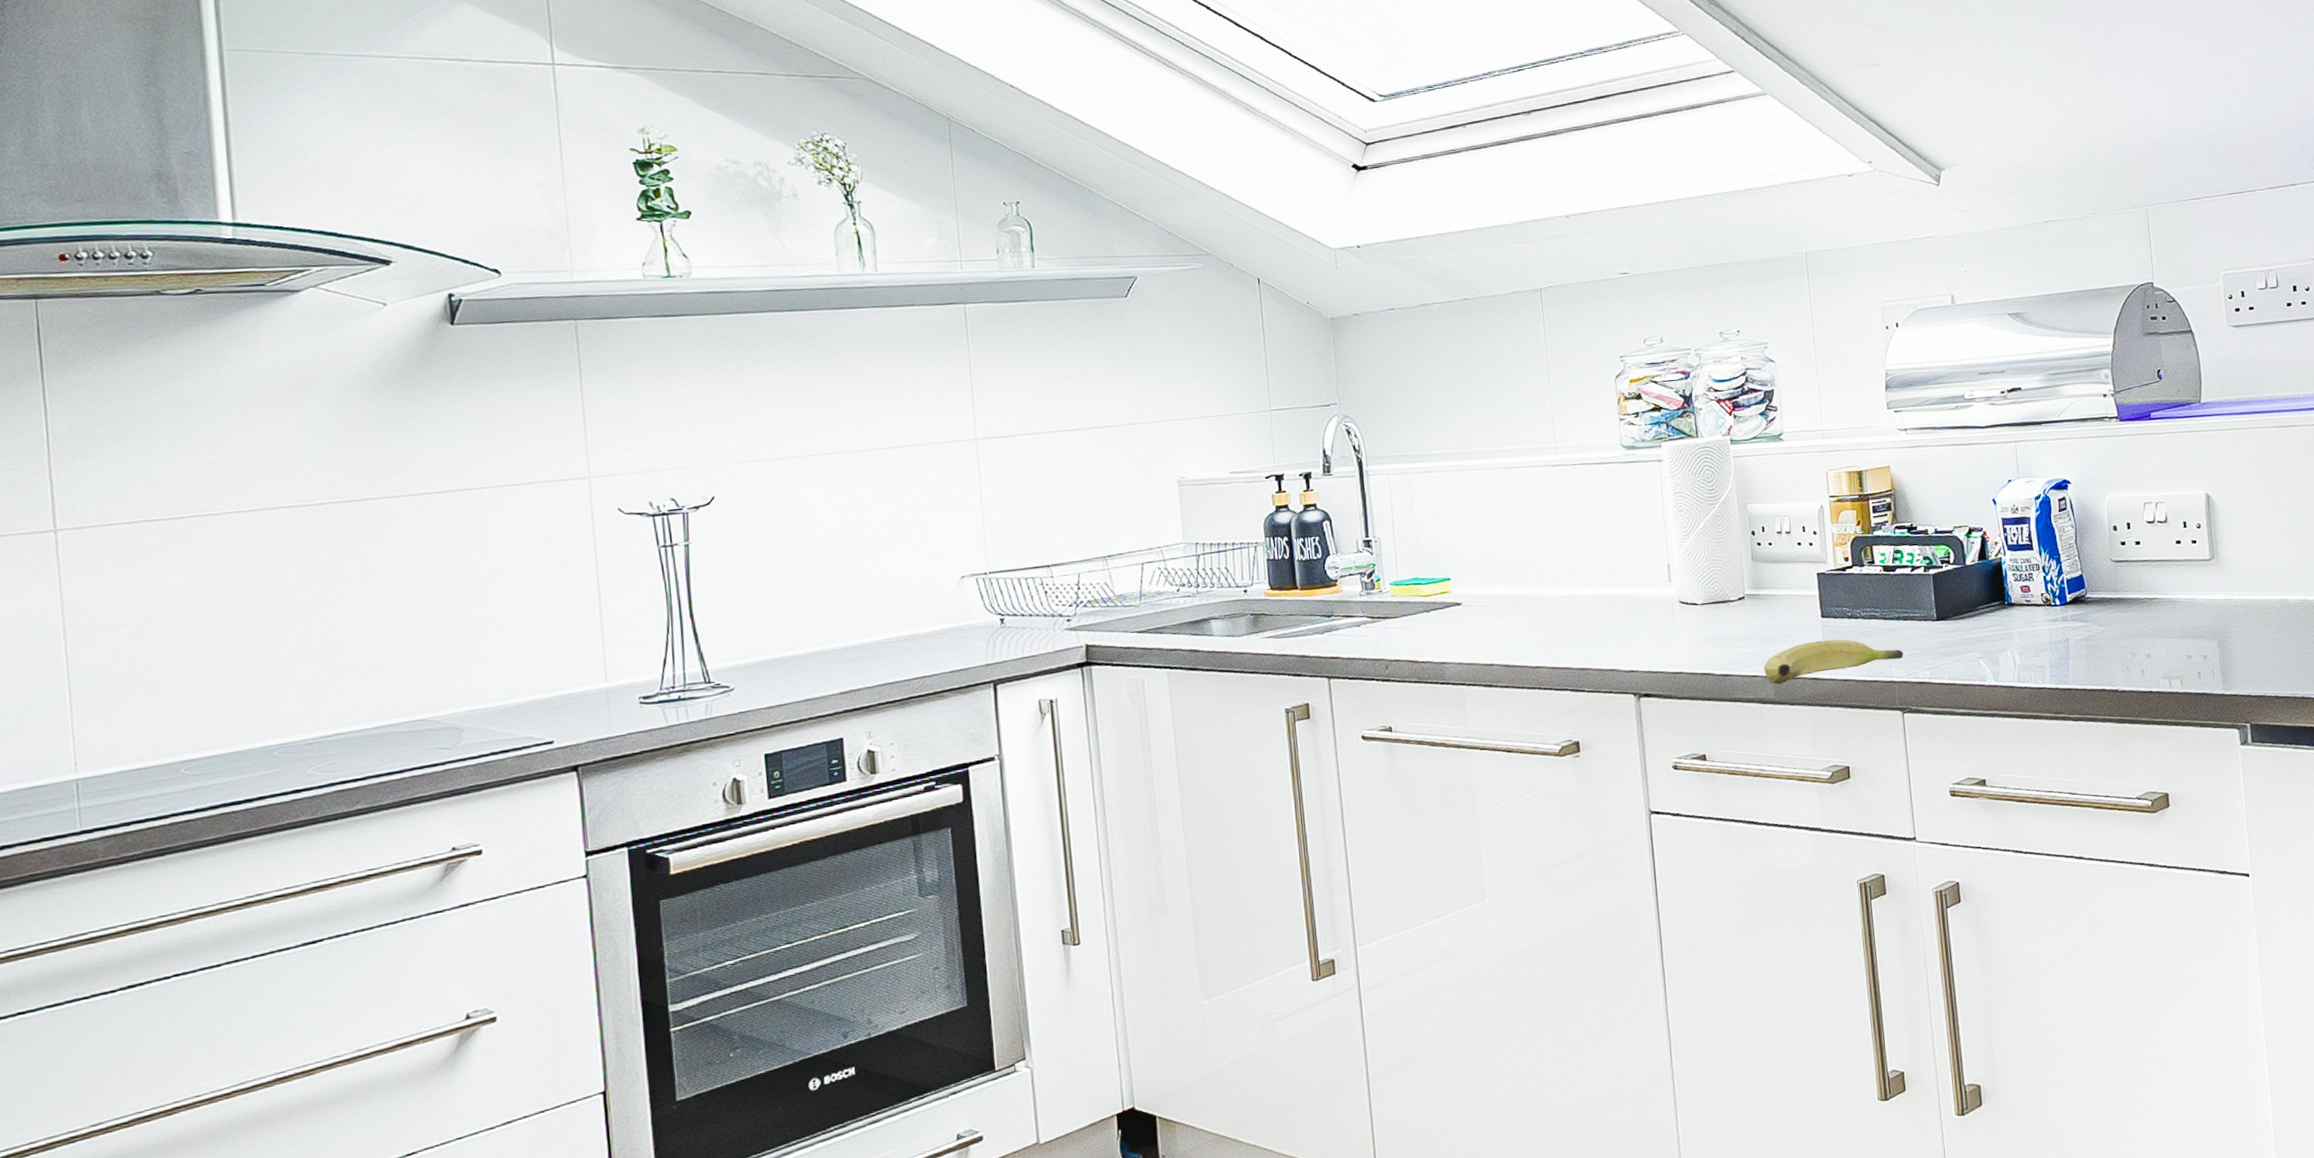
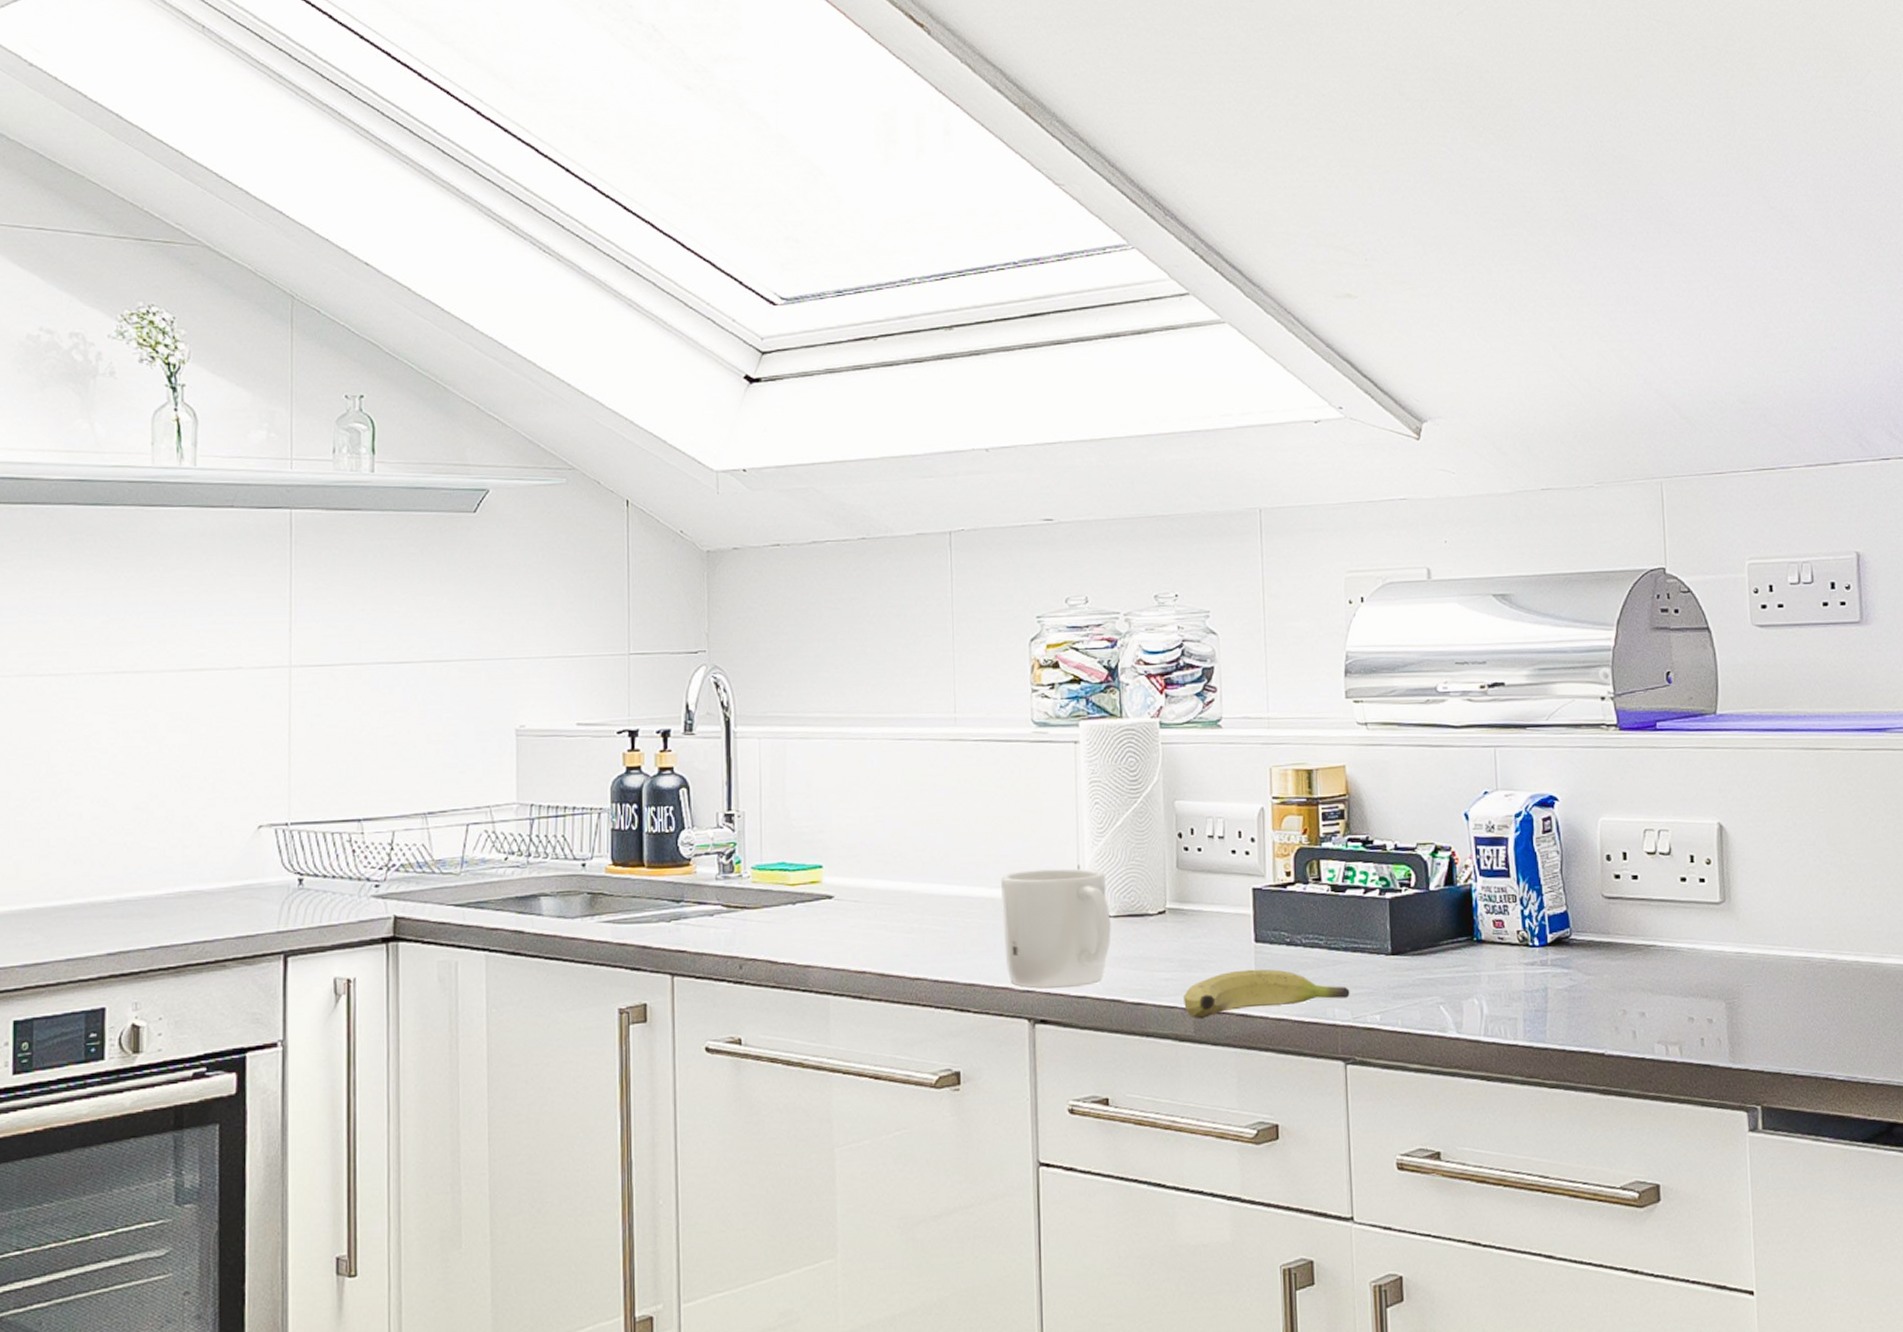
mug: none [1602,566,1700,669] -> present [1000,868,1111,989]

